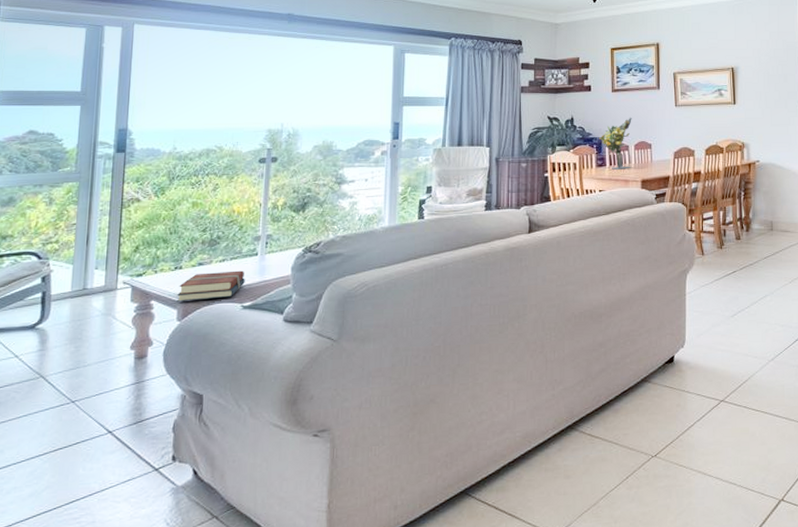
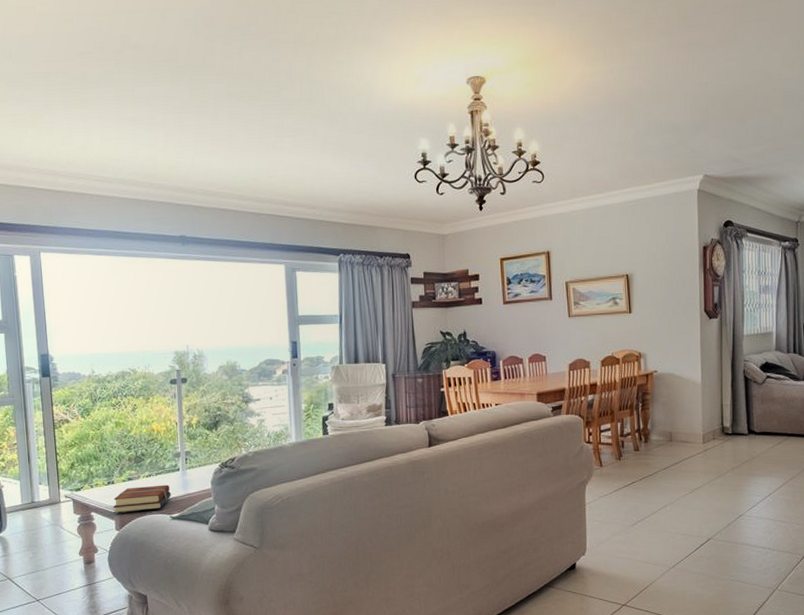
bouquet: present [599,117,632,170] -> none [493,329,526,383]

